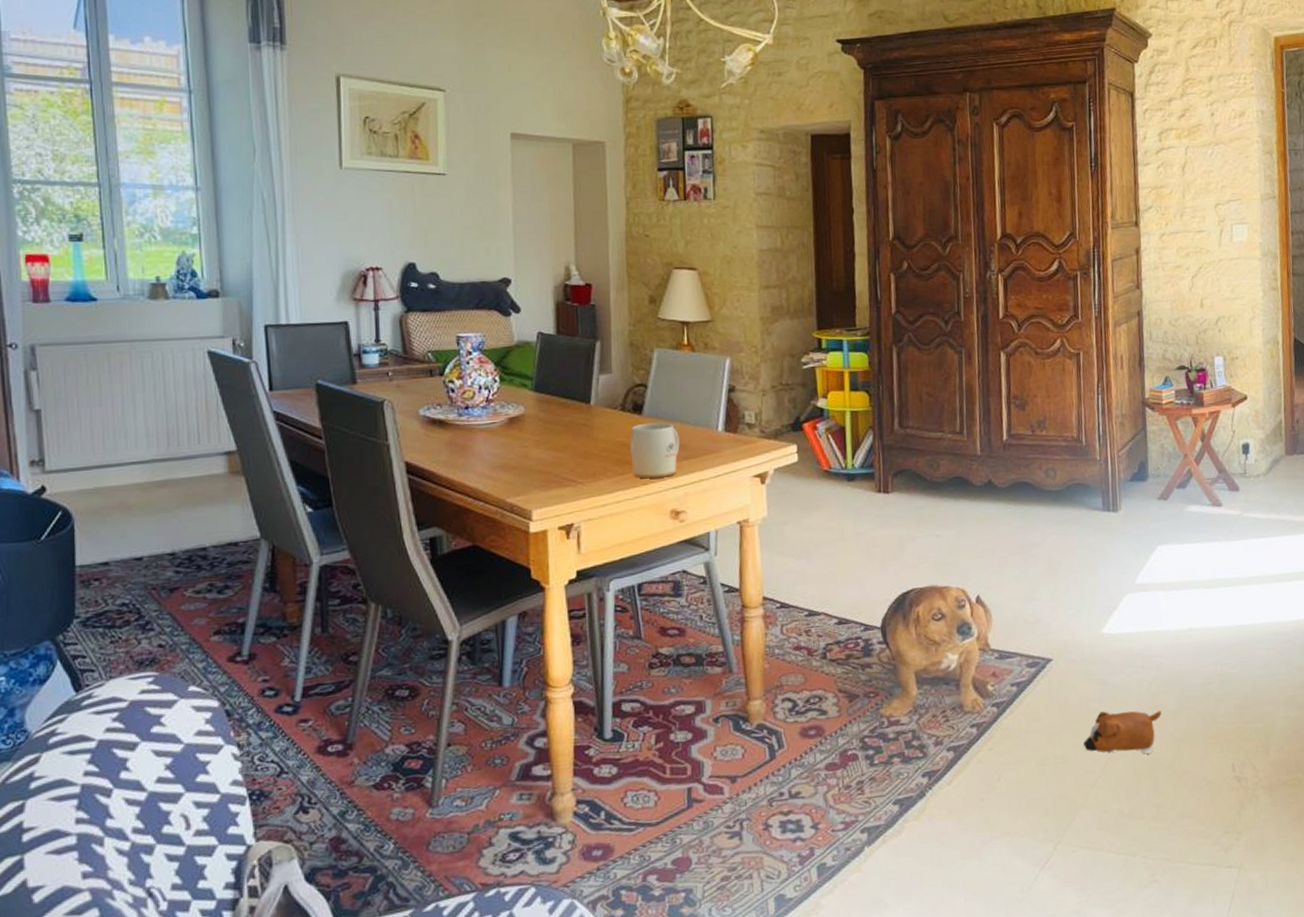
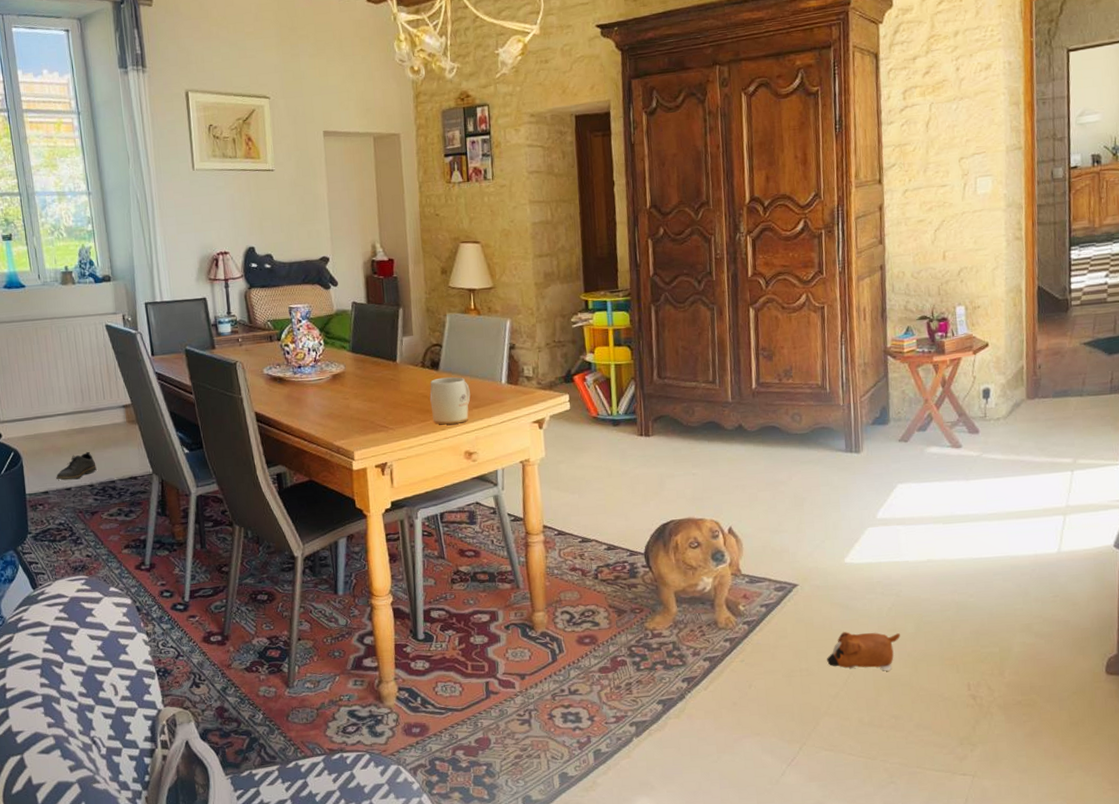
shoe: none [122,510,182,548] -> present [56,451,97,481]

